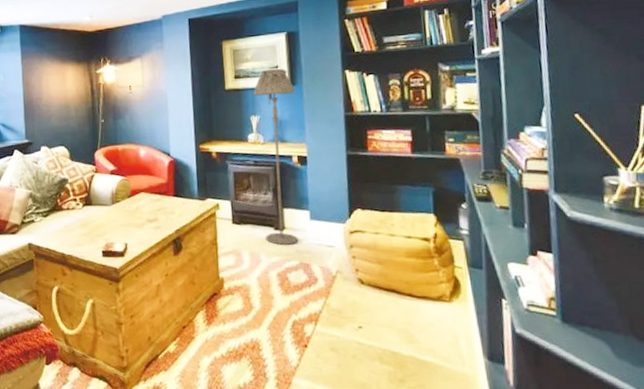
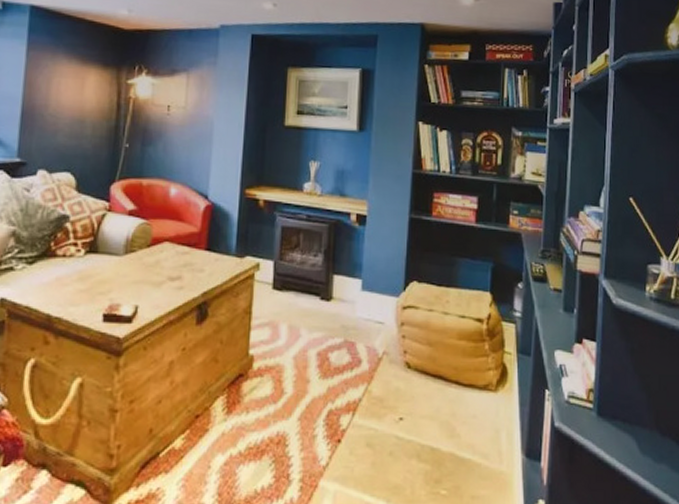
floor lamp: present [253,68,298,245] -> none [309,108,363,318]

